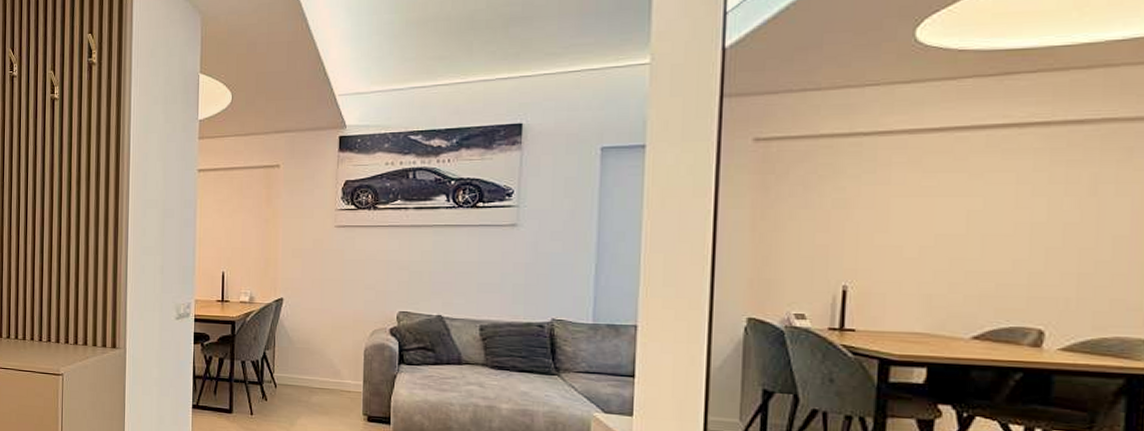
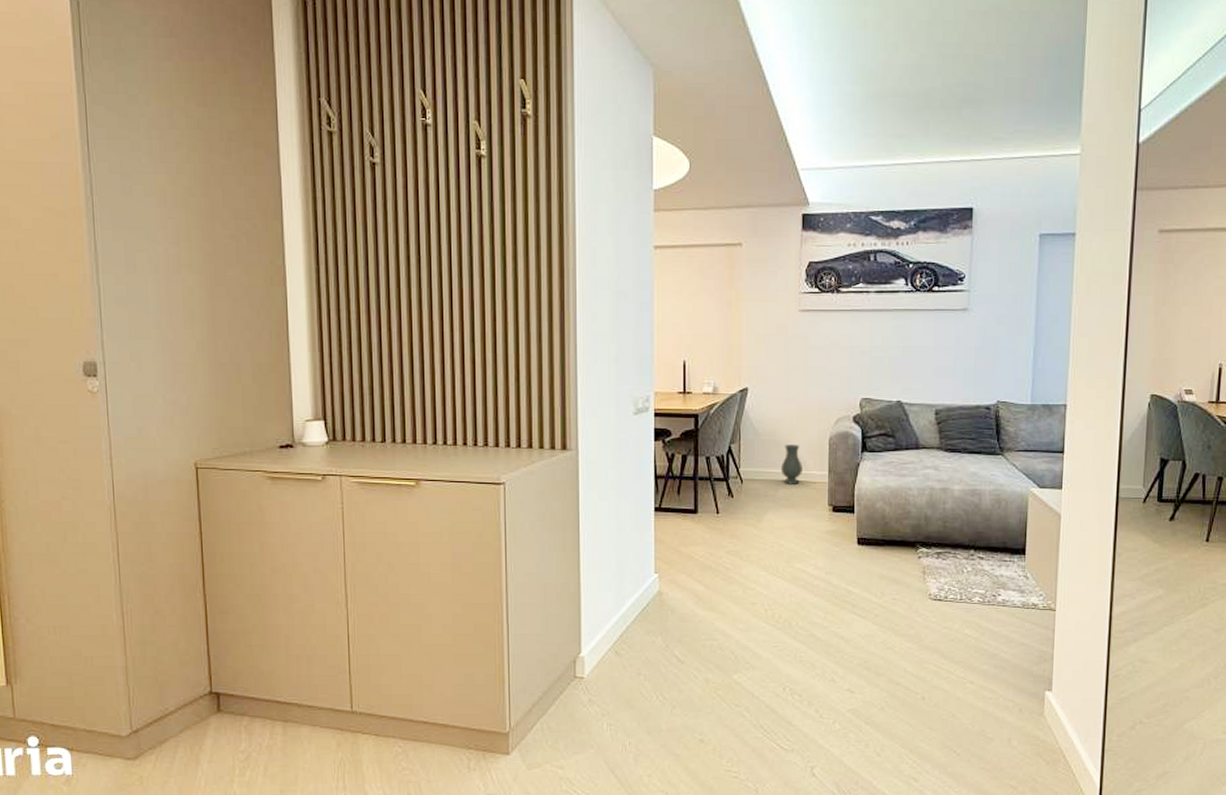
vase: none [314,353,337,392] -> present [780,444,802,484]

